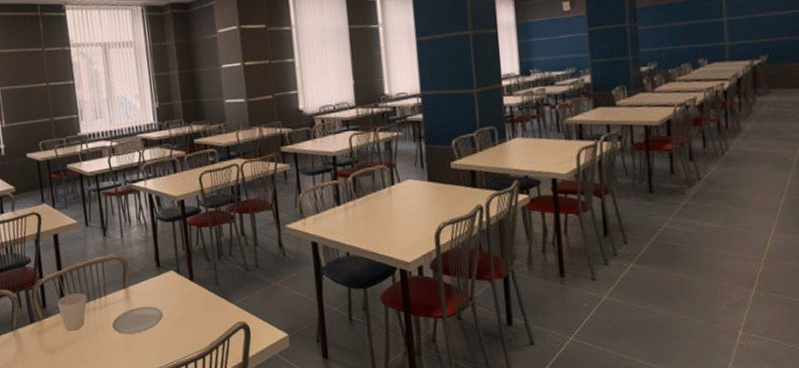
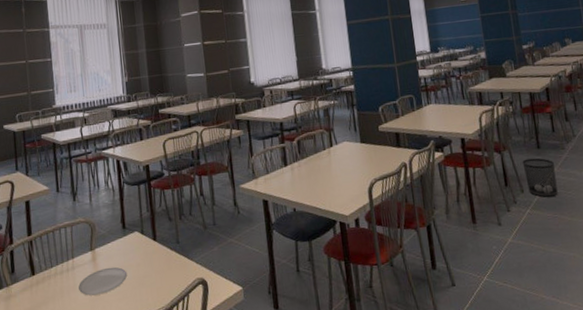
cup: present [57,292,88,331] -> none [25,256,55,296]
waste bin: none [628,204,671,250] -> present [522,158,558,198]

